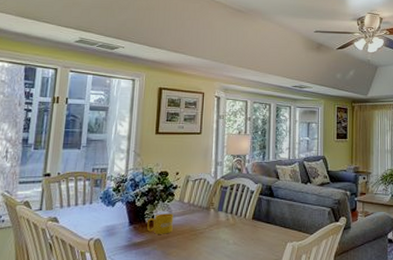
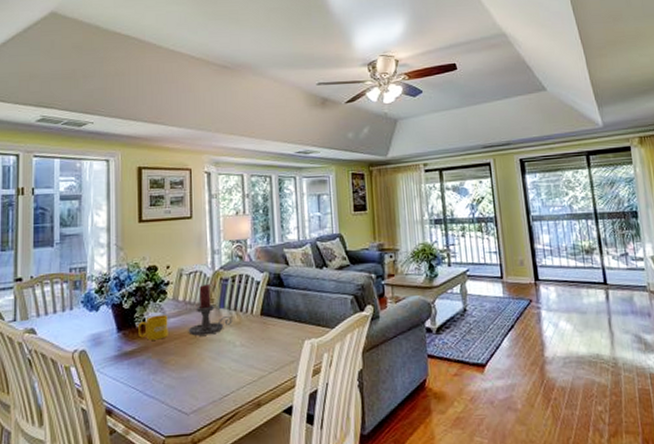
candle holder: none [190,190,228,233] -> present [188,283,233,336]

